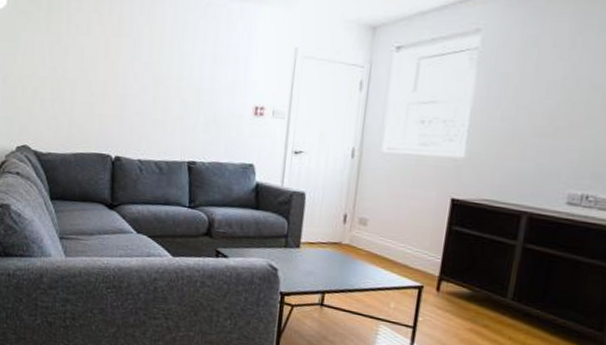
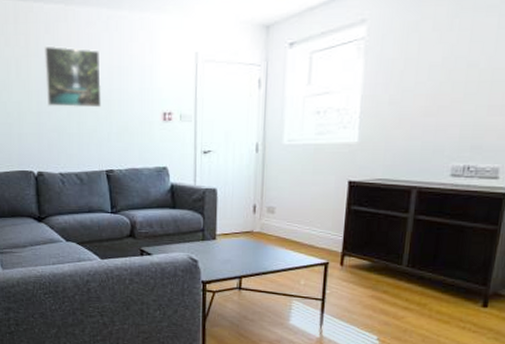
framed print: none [134,27,194,96] -> present [43,46,102,108]

